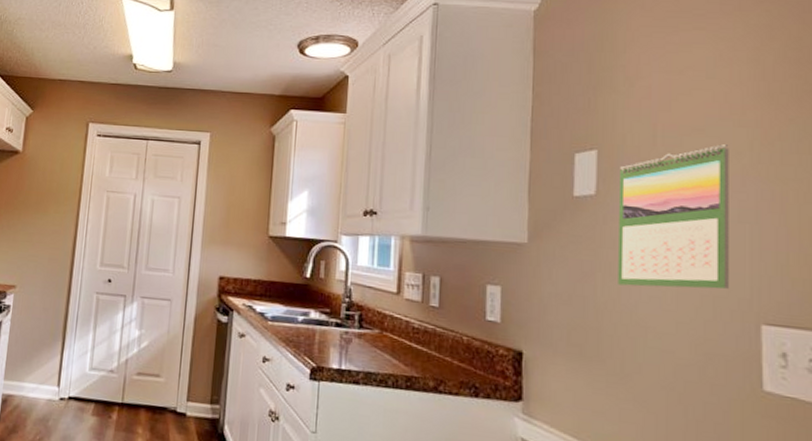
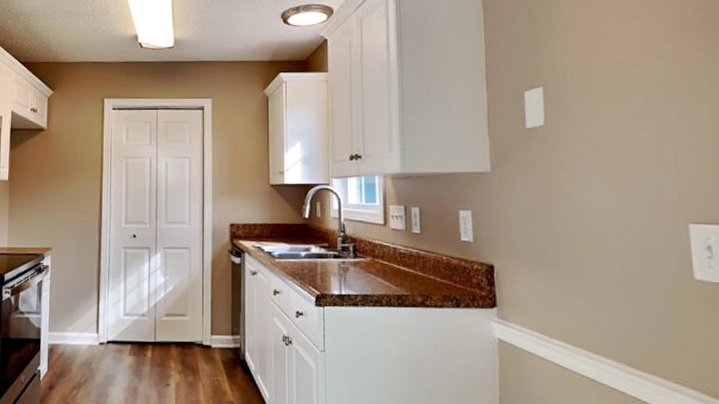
calendar: present [618,144,729,290] -> none [563,74,660,201]

